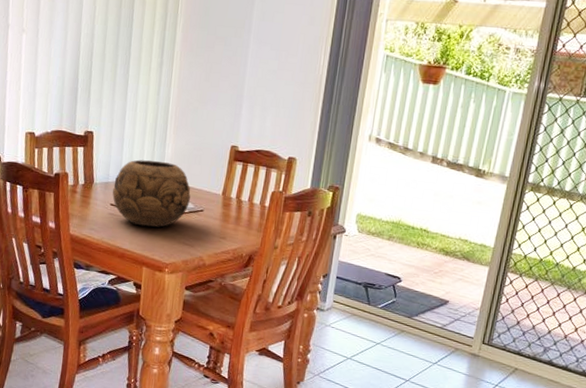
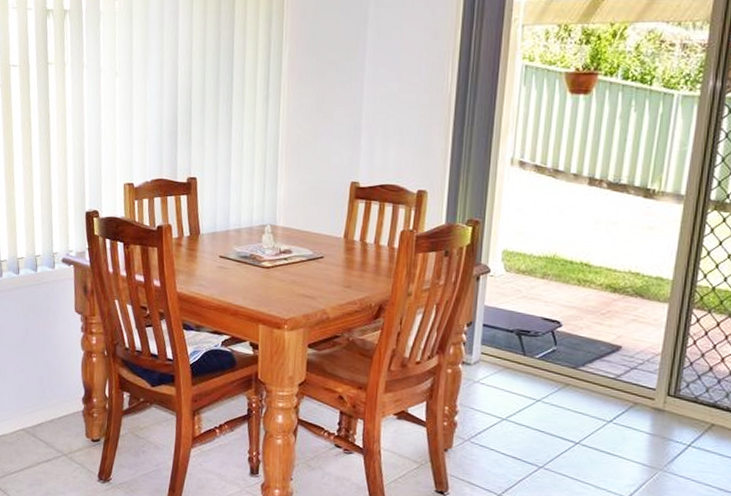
decorative bowl: present [112,159,191,228] -> none [220,204,308,280]

